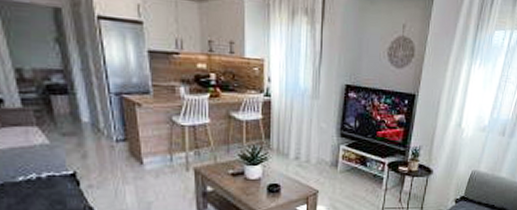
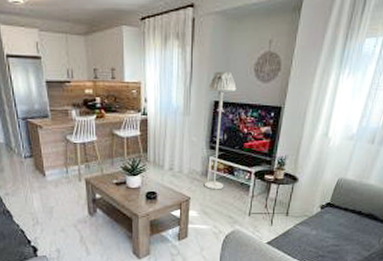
floor lamp: none [333,53,369,182] -> present [204,71,237,190]

